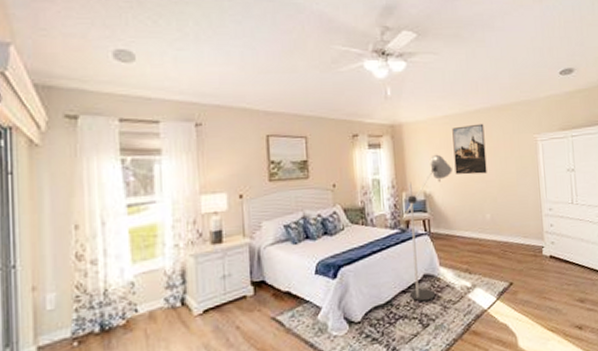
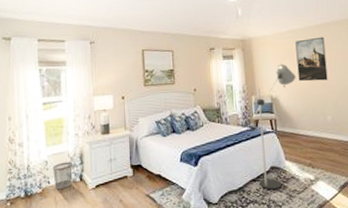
wastebasket: none [142,281,171,320] -> present [53,161,73,190]

